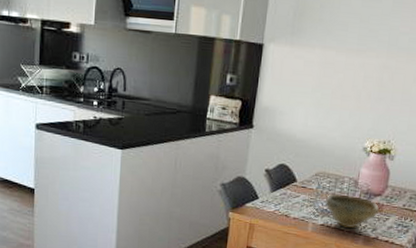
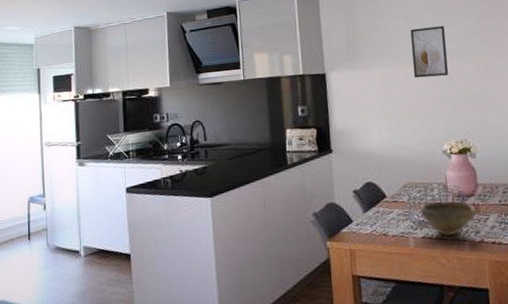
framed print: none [354,13,402,73] -> present [410,26,449,79]

